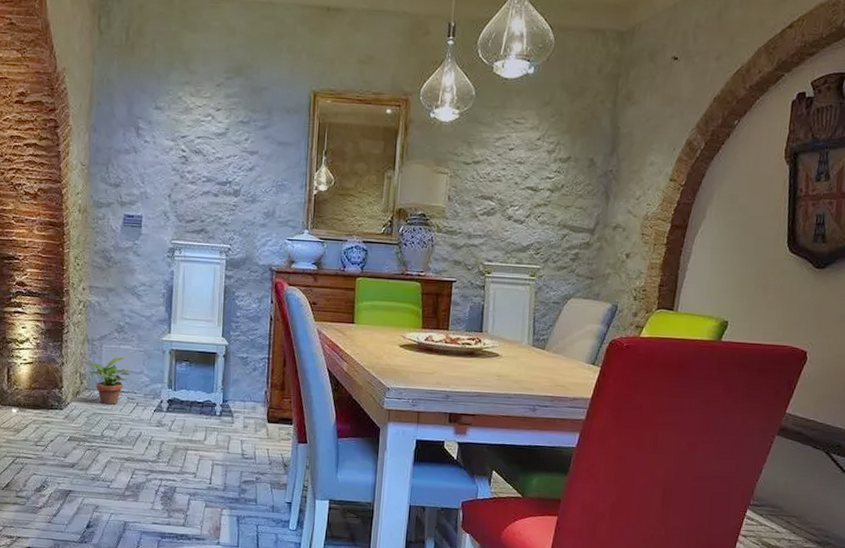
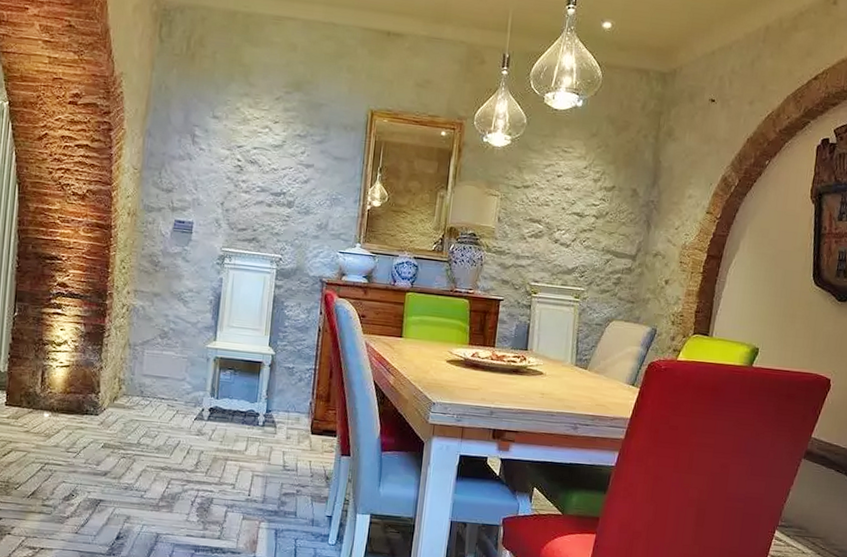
potted plant: present [83,356,130,405] -> none [123,362,172,412]

